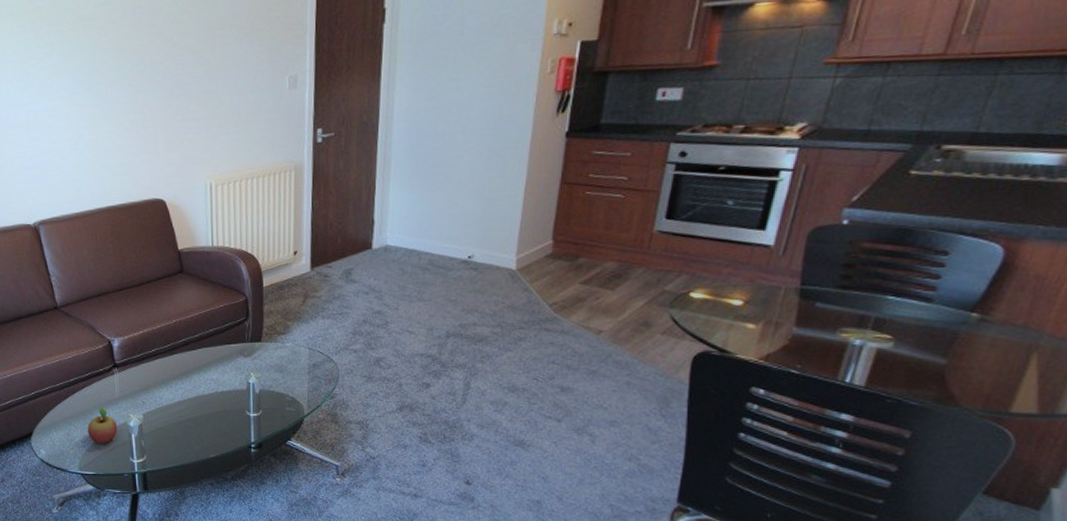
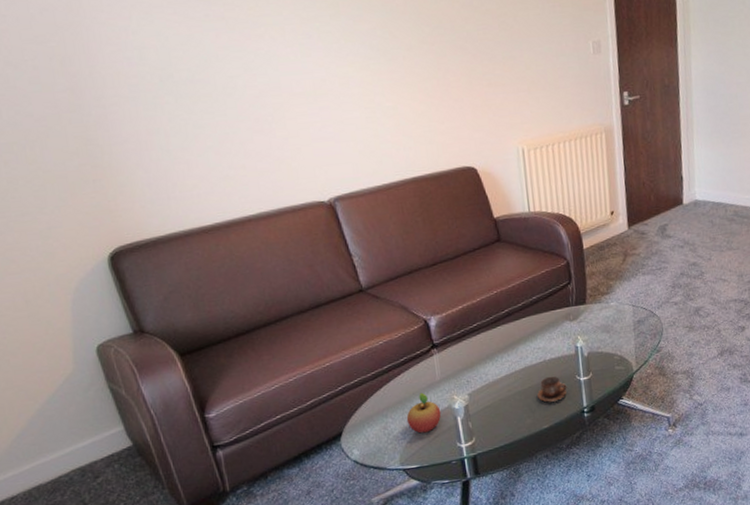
cup: none [206,408,236,433] -> present [536,376,567,403]

